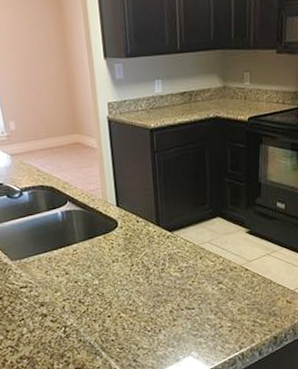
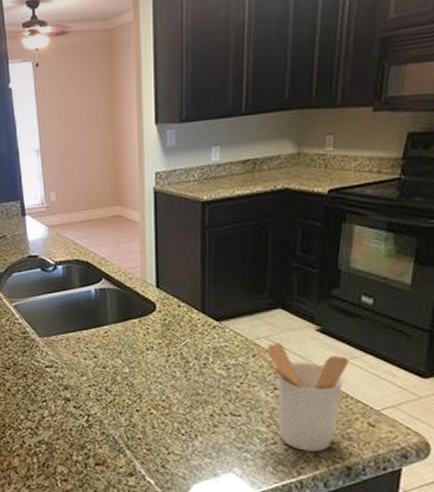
utensil holder: none [203,245,271,330] -> present [256,343,349,452]

